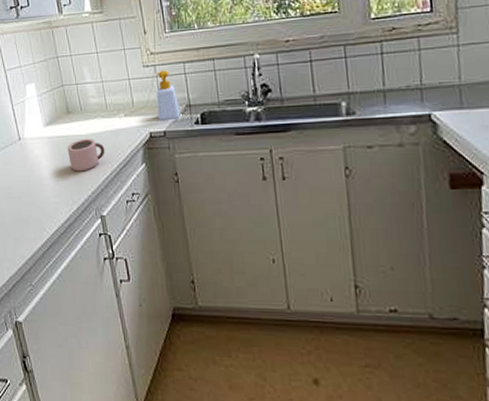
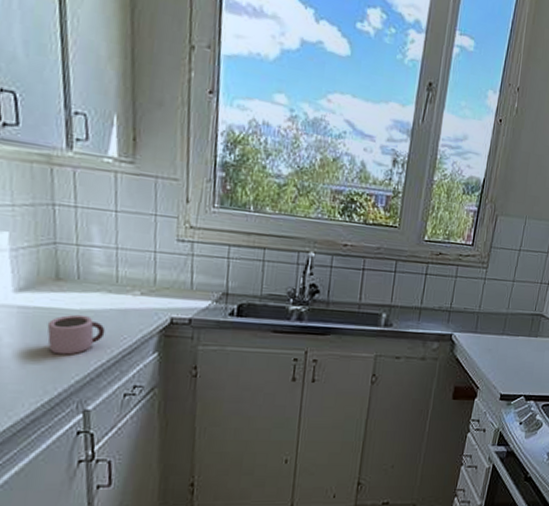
soap bottle: present [156,70,181,121] -> none [185,249,215,307]

